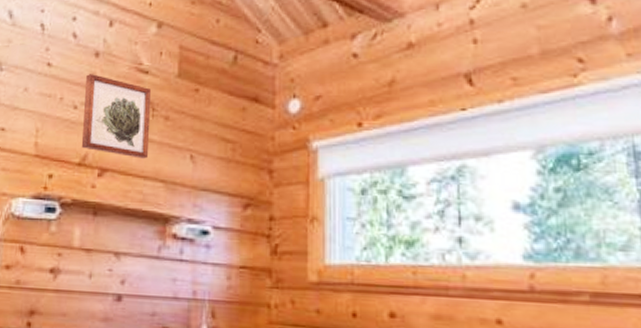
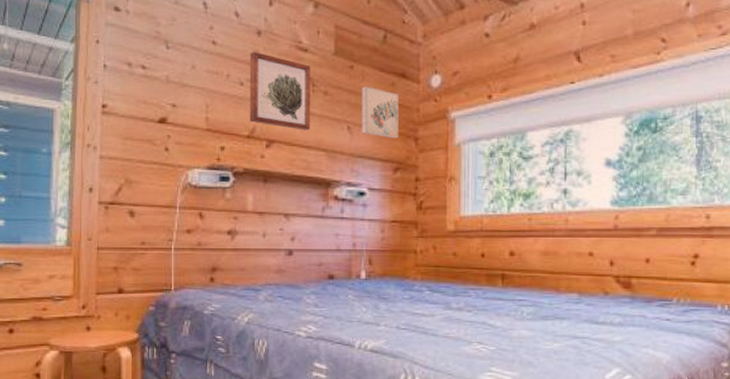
wall art: none [206,111,250,171] -> present [361,86,399,139]

